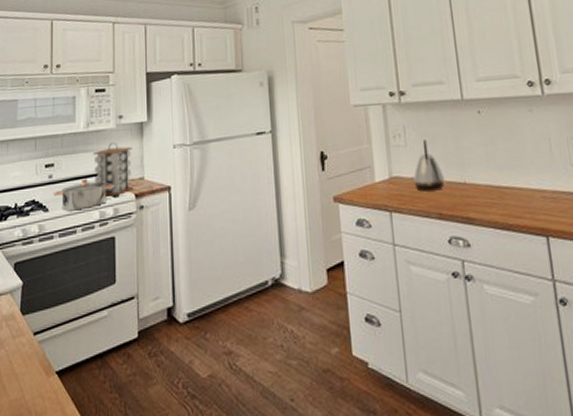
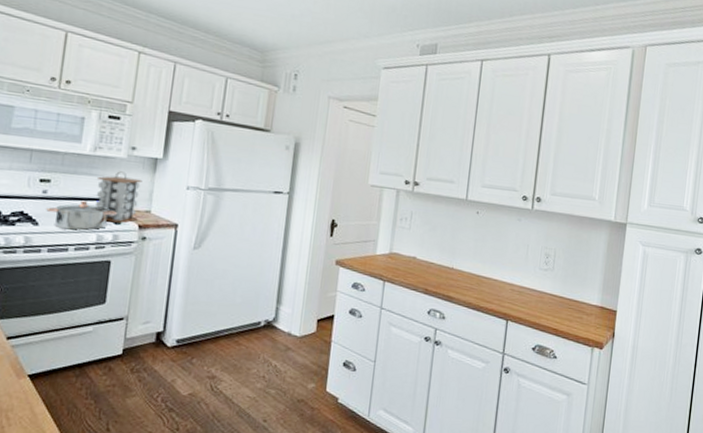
kettle: present [413,138,445,192] -> none [409,226,437,270]

